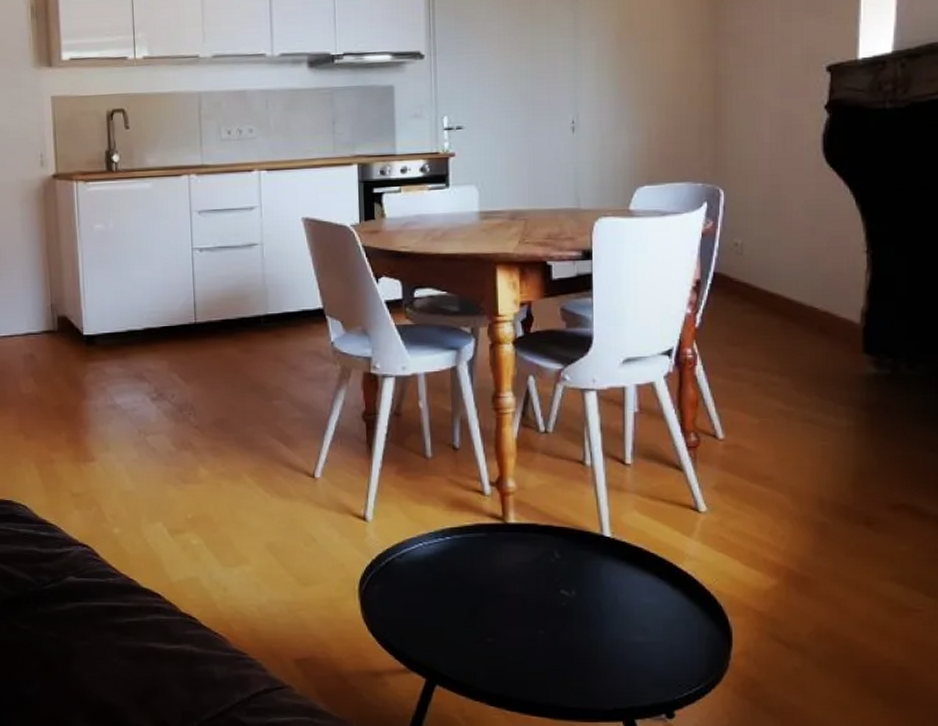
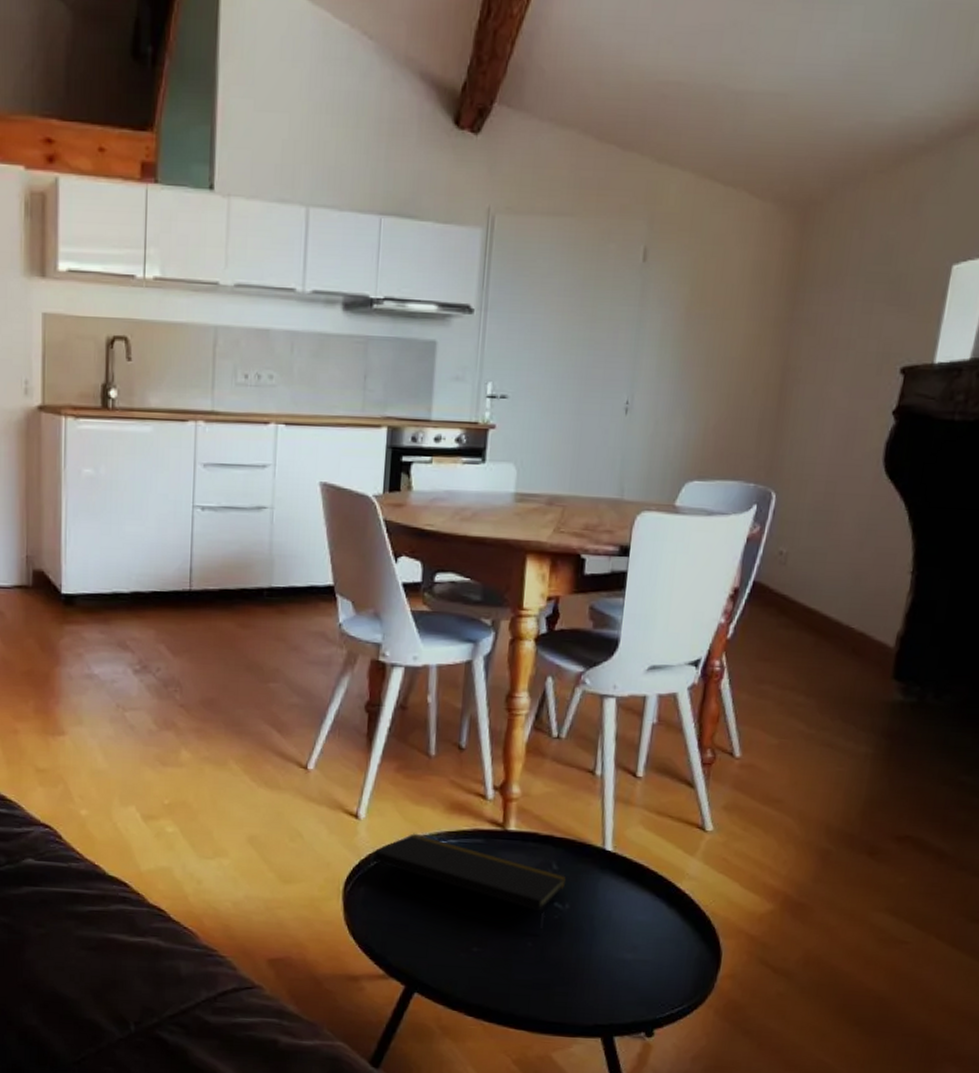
notepad: none [383,531,570,623] -> present [372,833,567,936]

